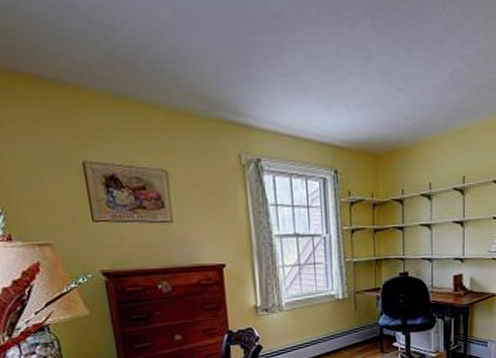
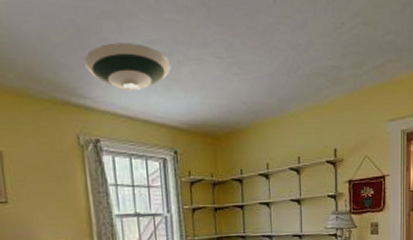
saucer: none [246,58,333,109] -> present [84,42,171,91]

